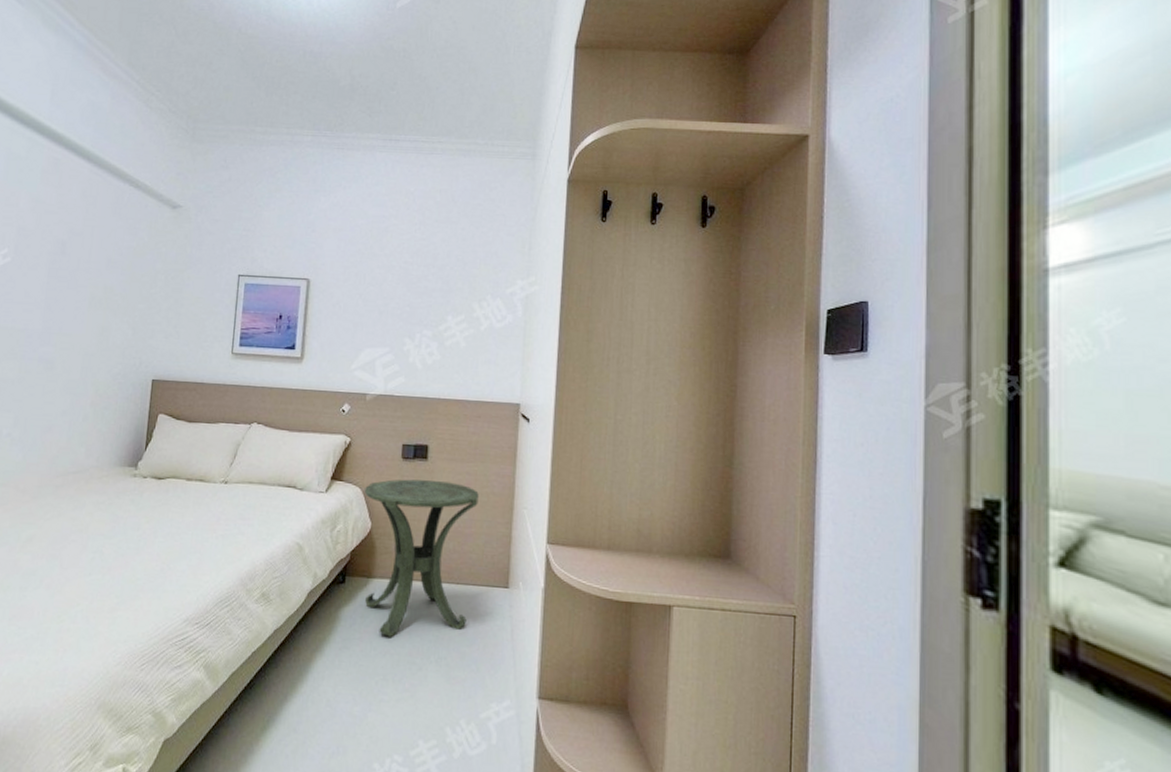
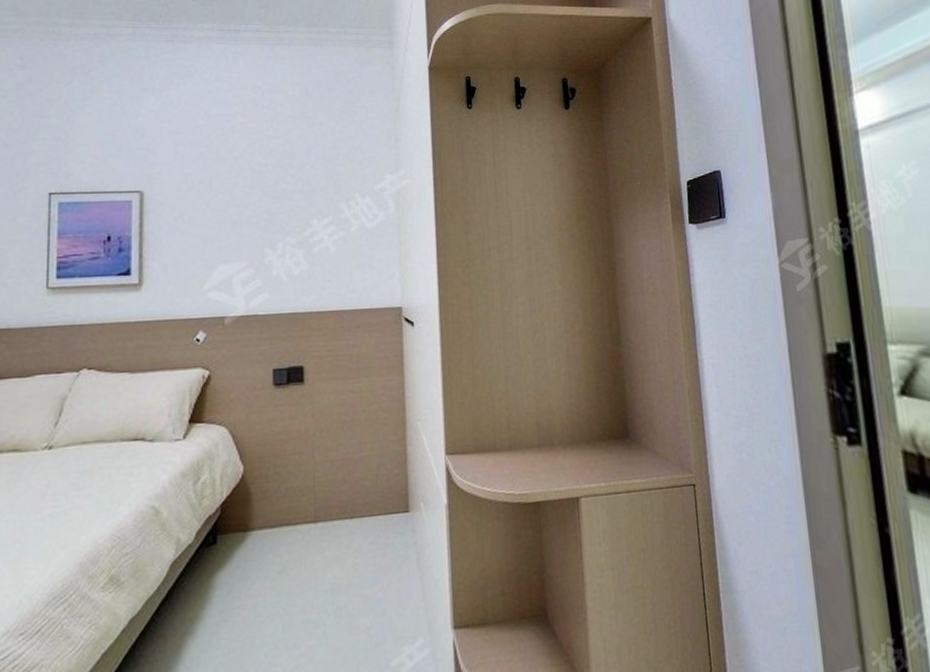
side table: present [364,479,479,637] -> none [231,404,367,597]

